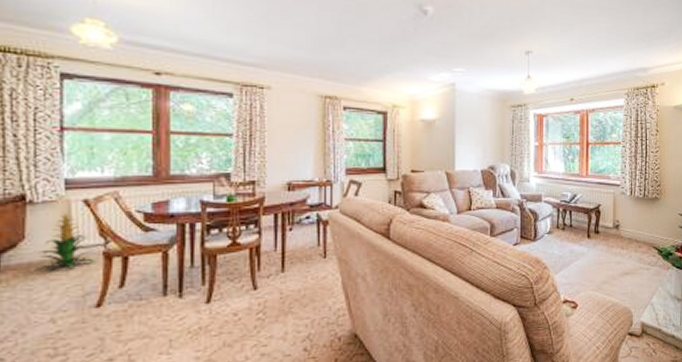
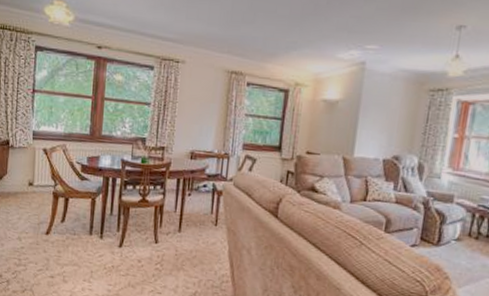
indoor plant: present [37,212,95,269] -> none [13,156,47,200]

